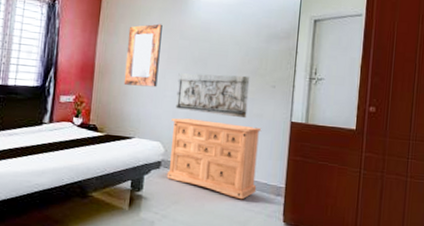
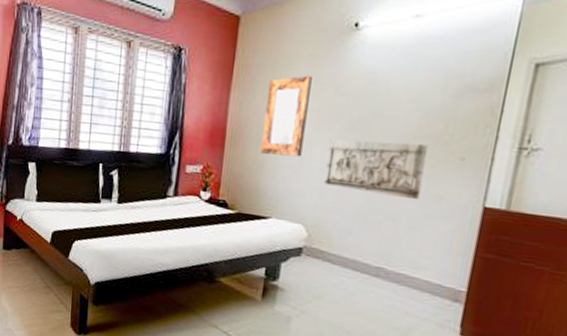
dresser: present [166,117,262,200] -> none [308,195,440,303]

